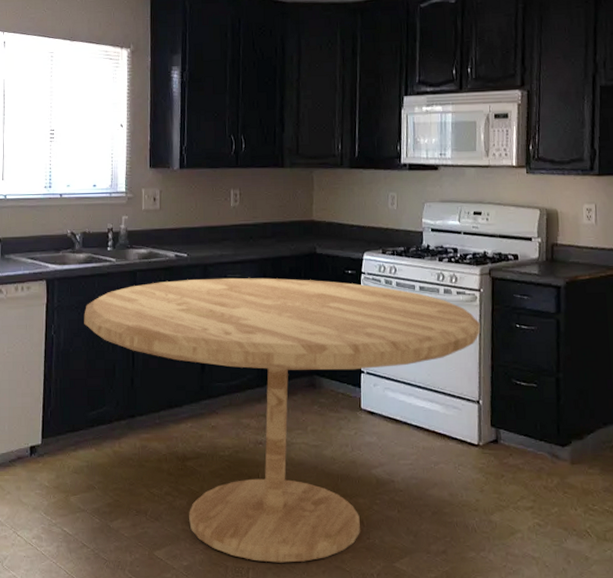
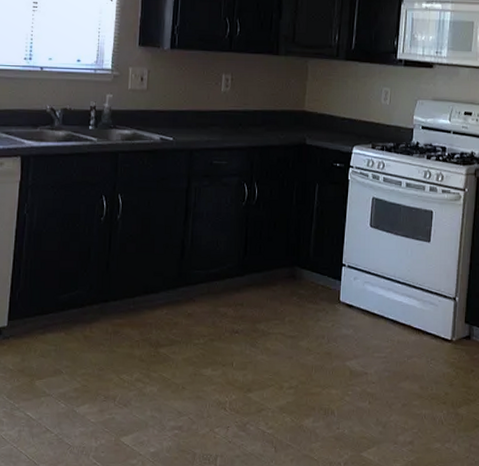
dining table: present [84,277,481,563] -> none [59,164,462,451]

